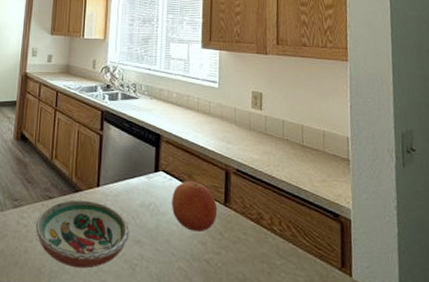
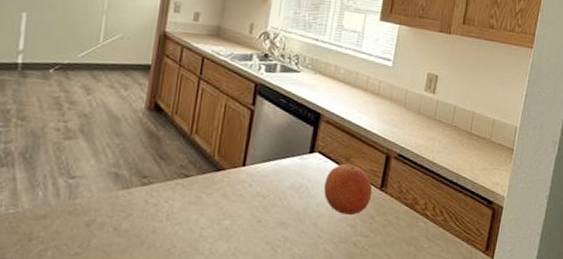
decorative bowl: present [35,199,129,269] -> none [166,179,275,250]

